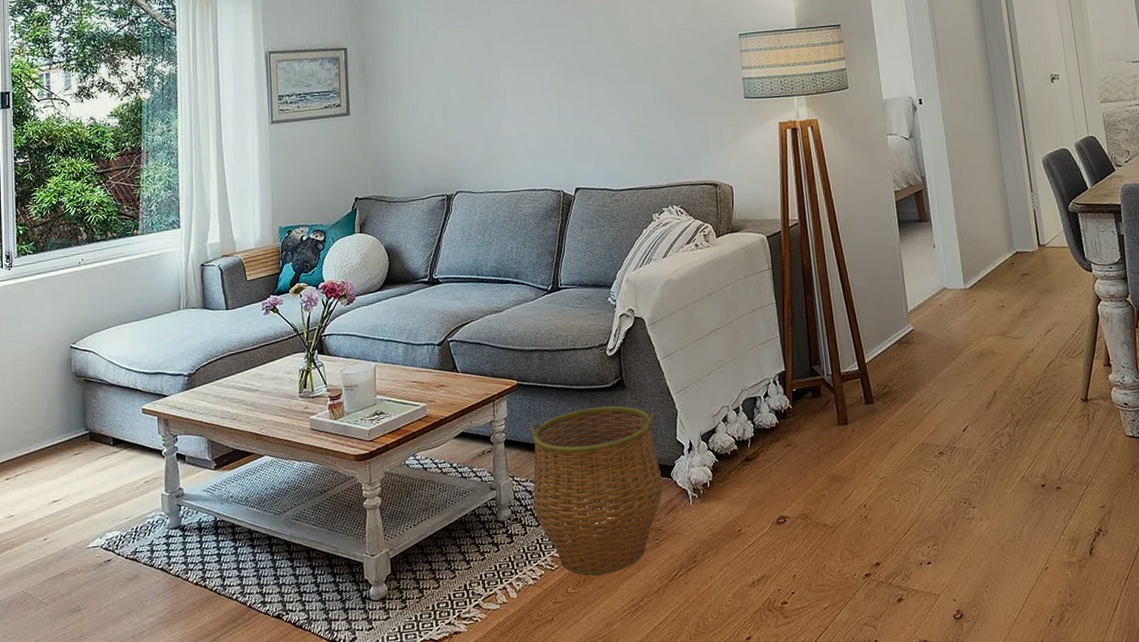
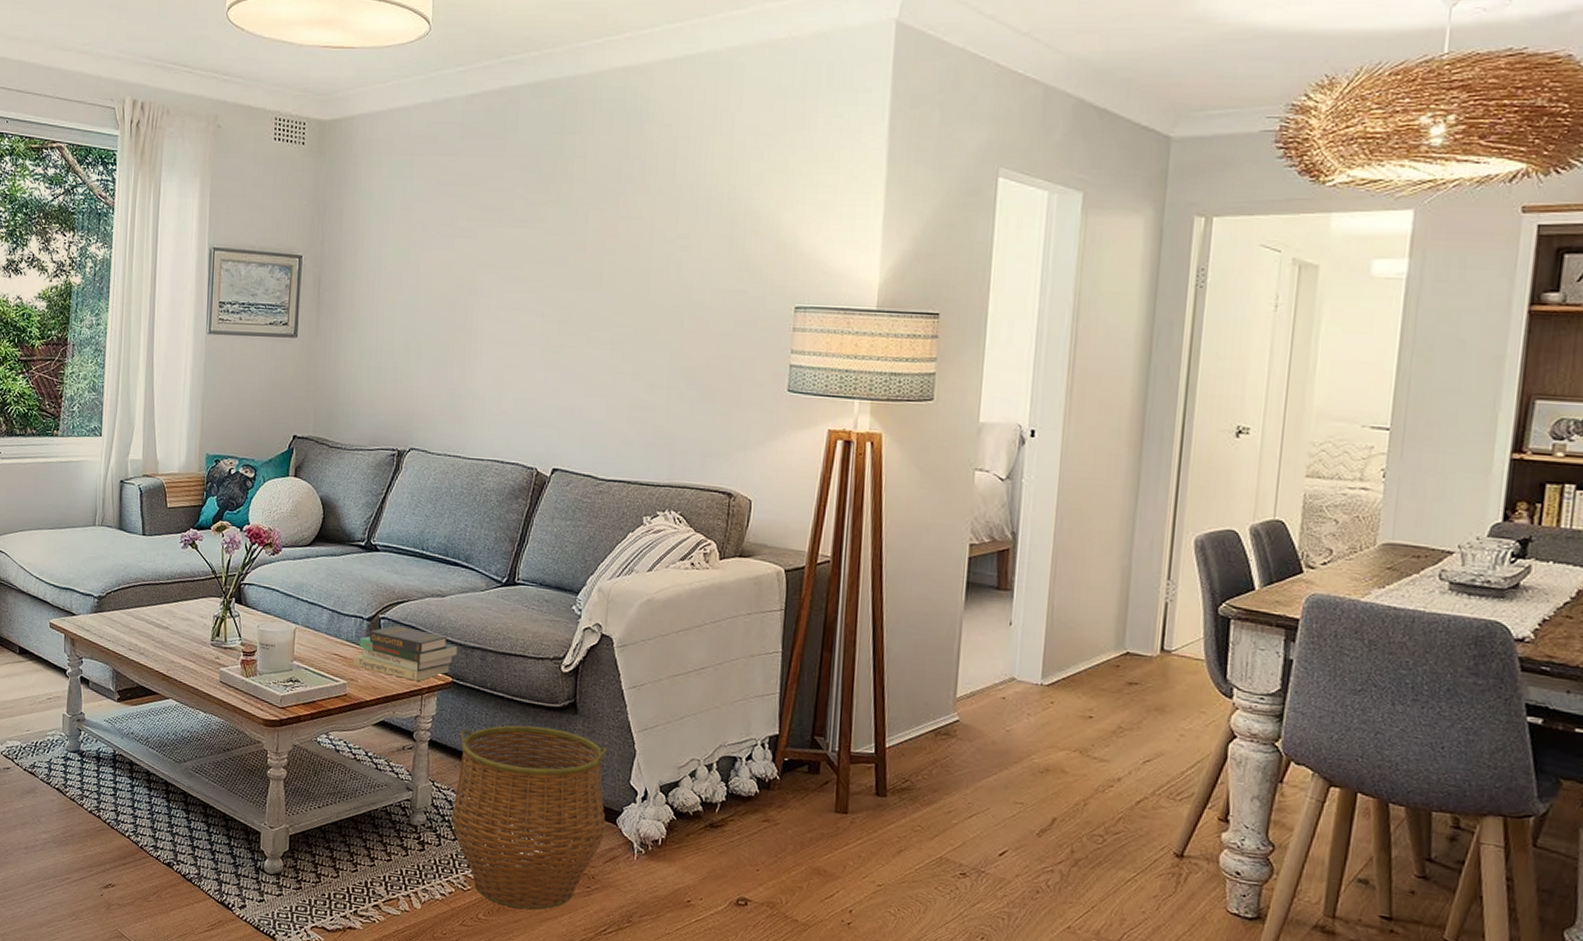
books: none [429,344,519,391] -> present [353,625,457,682]

